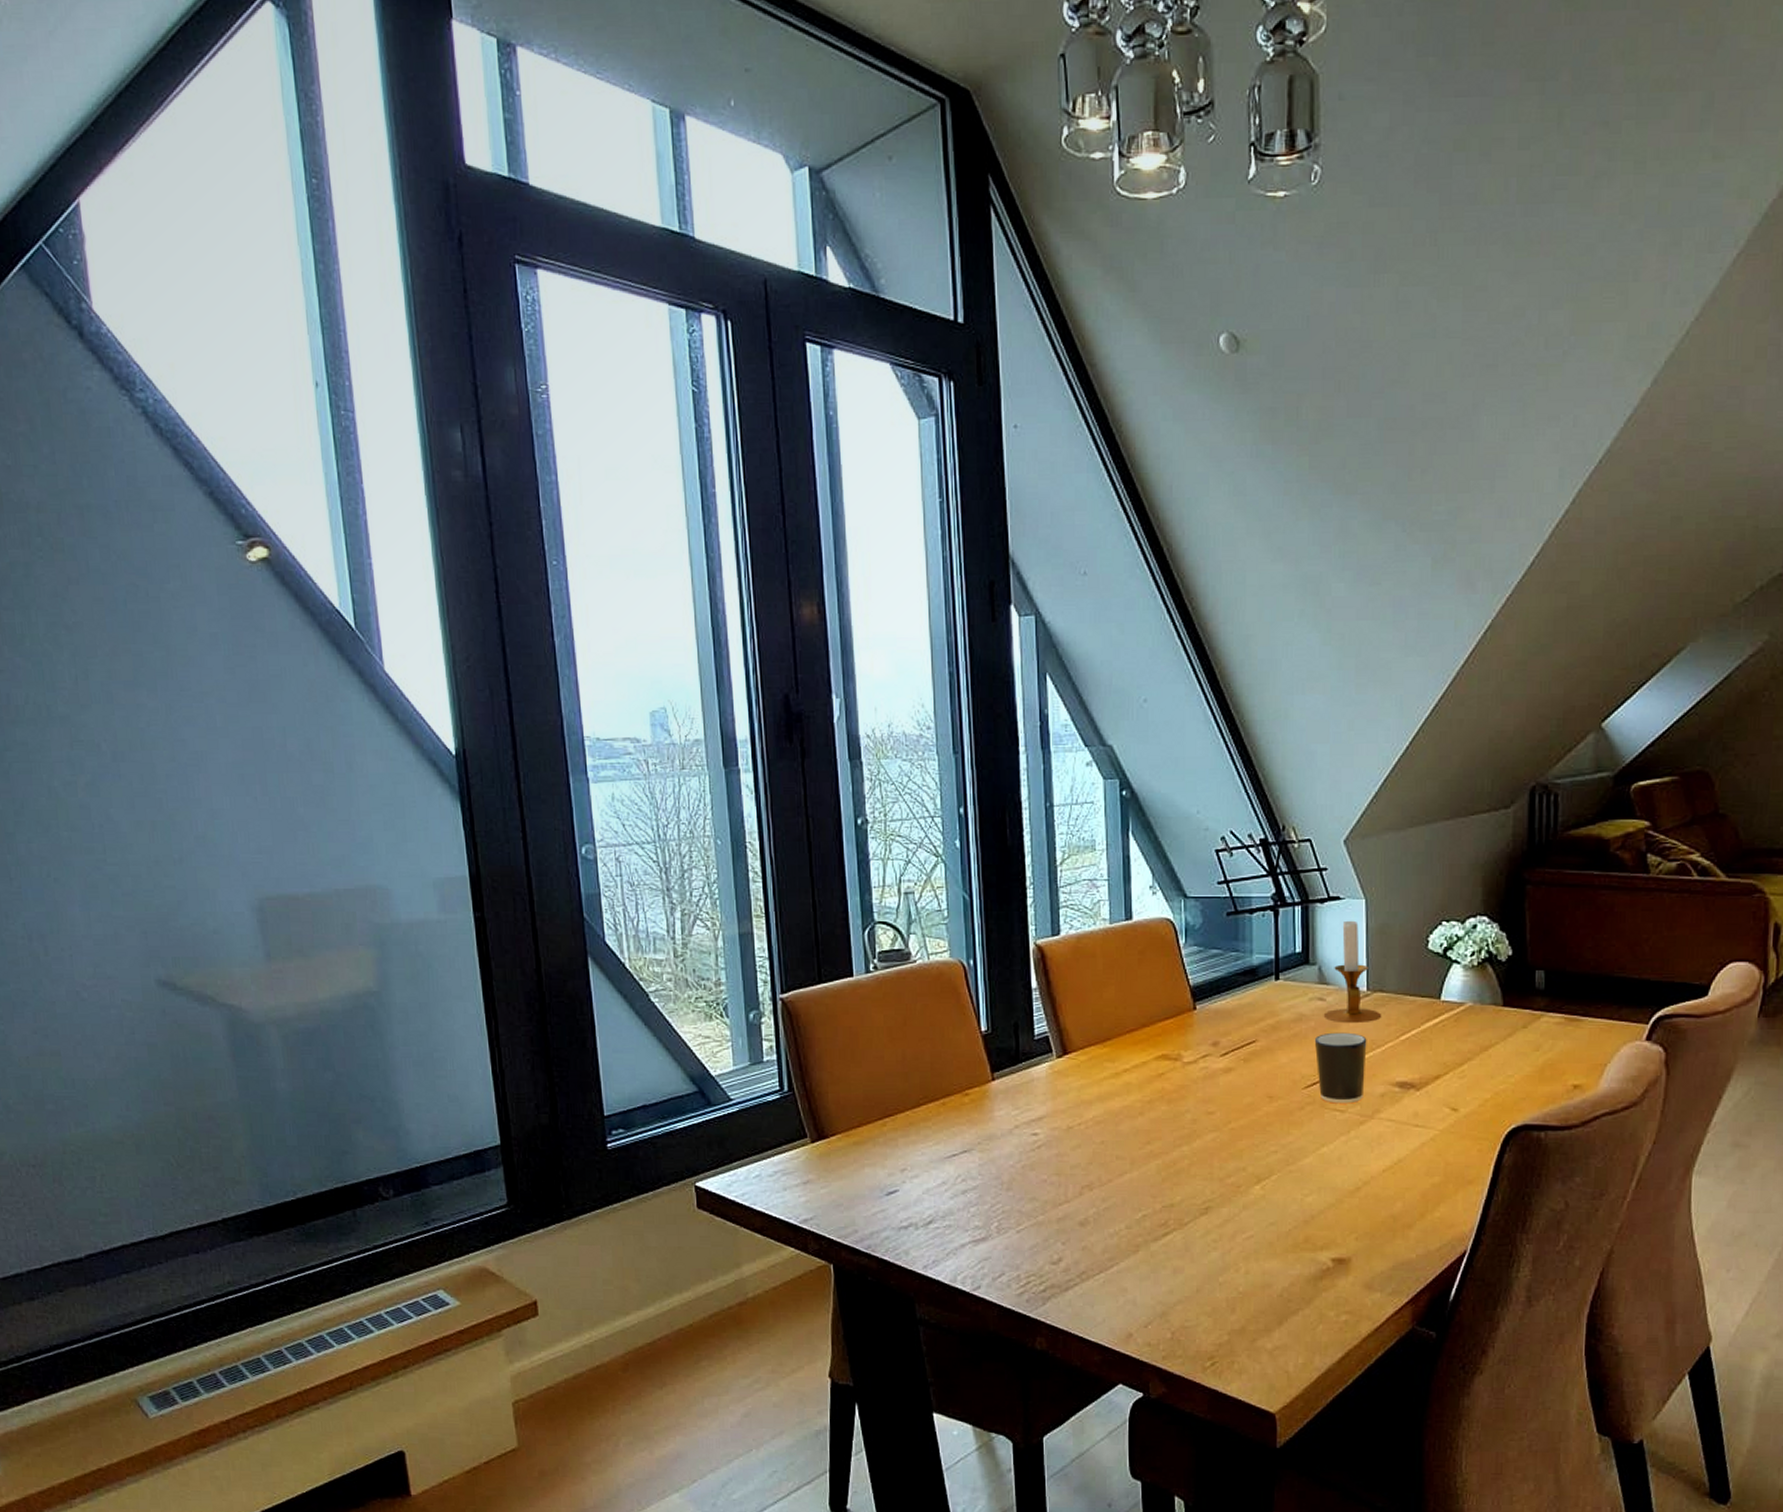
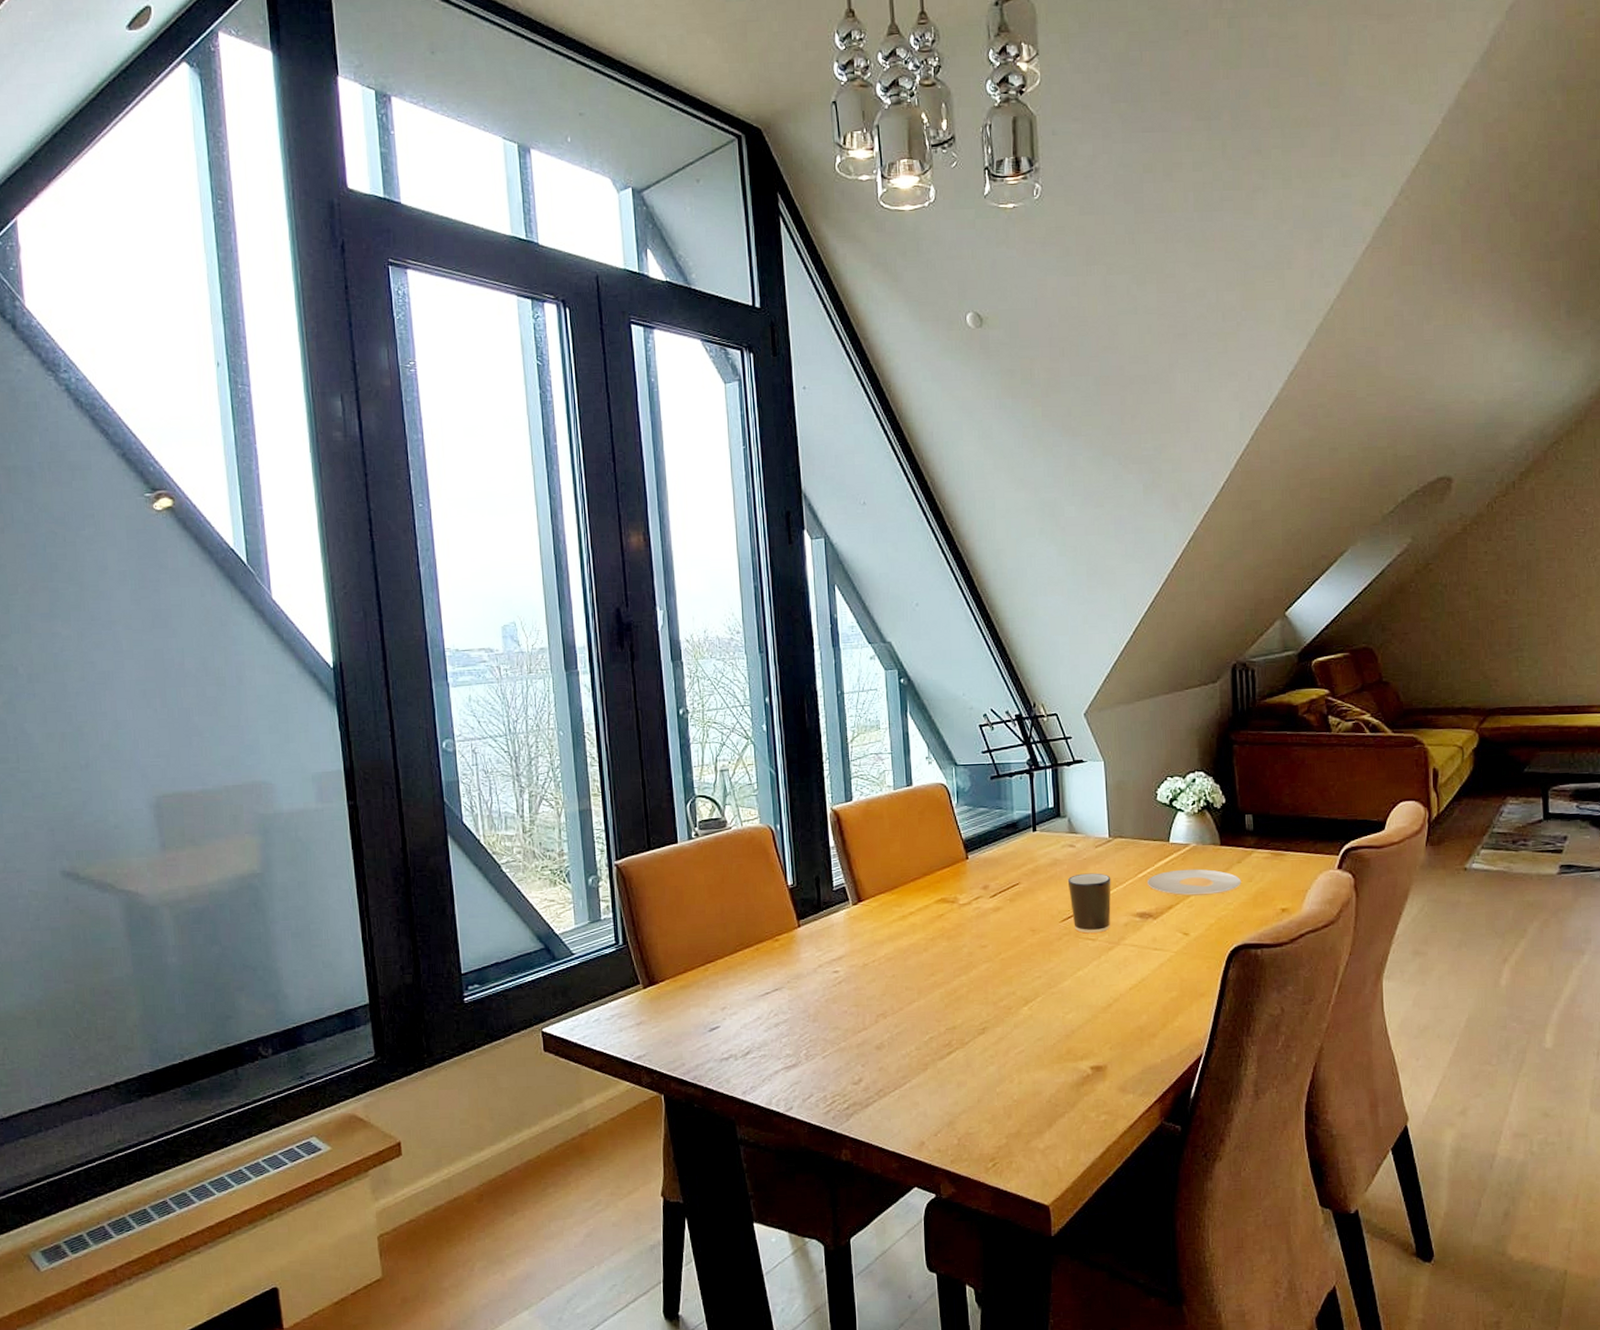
candlestick: present [1323,920,1382,1024] -> none [1074,779,1123,866]
plate: none [1410,1033,1526,1066] -> present [1146,869,1241,897]

